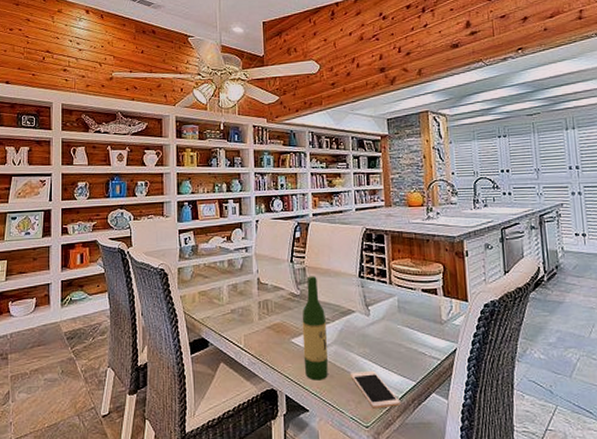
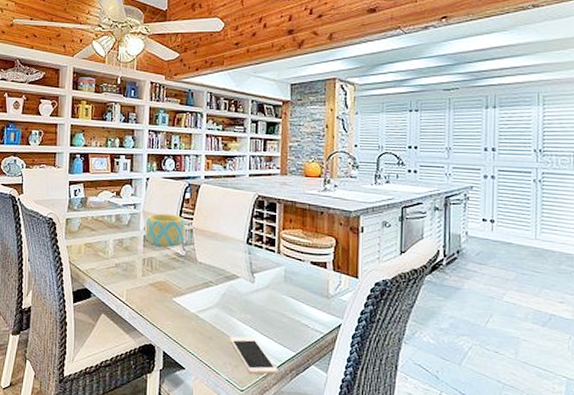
bowl: none [258,254,299,289] -> present [145,213,186,248]
wine bottle: present [302,276,328,381] -> none [184,238,210,341]

